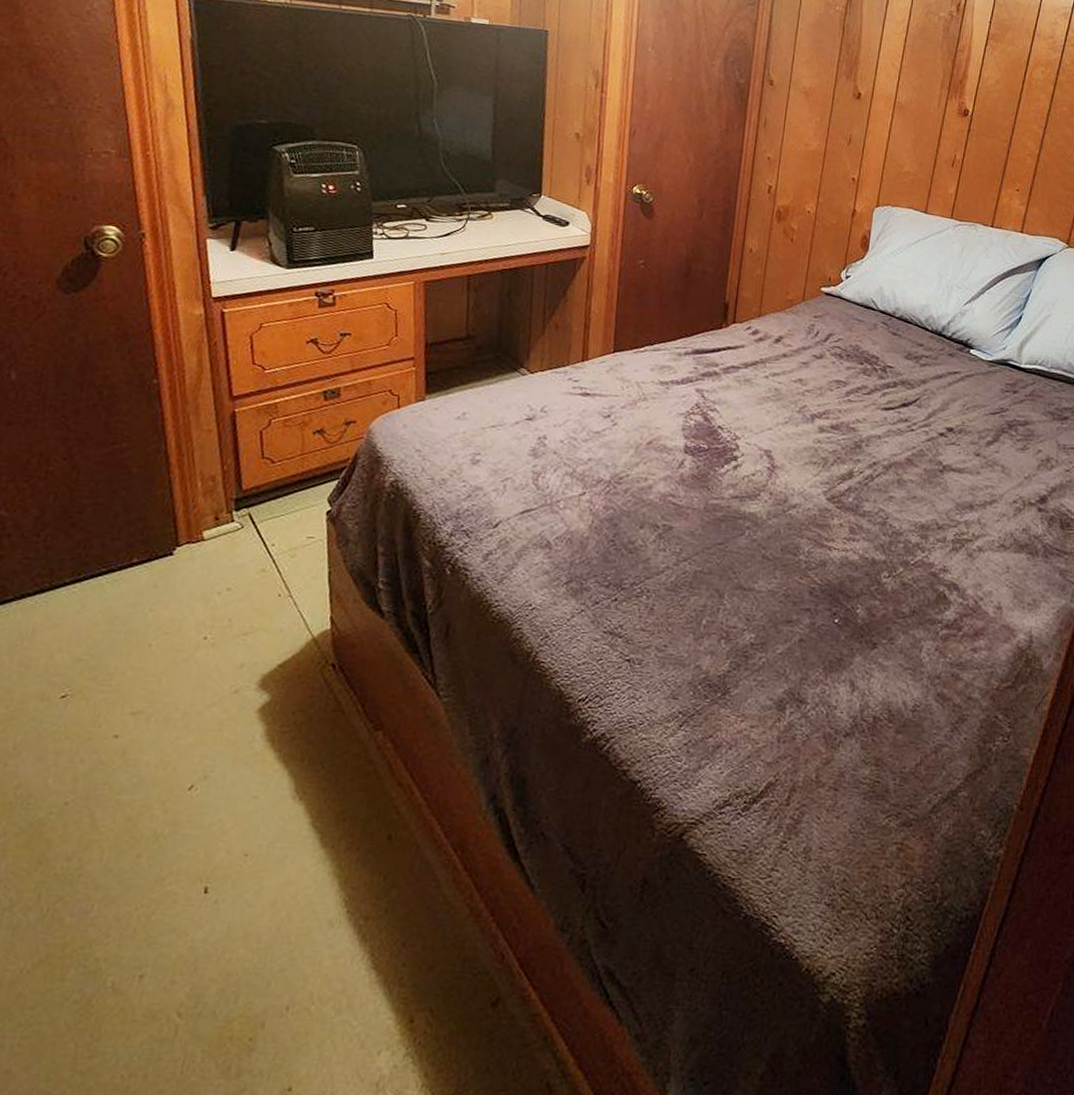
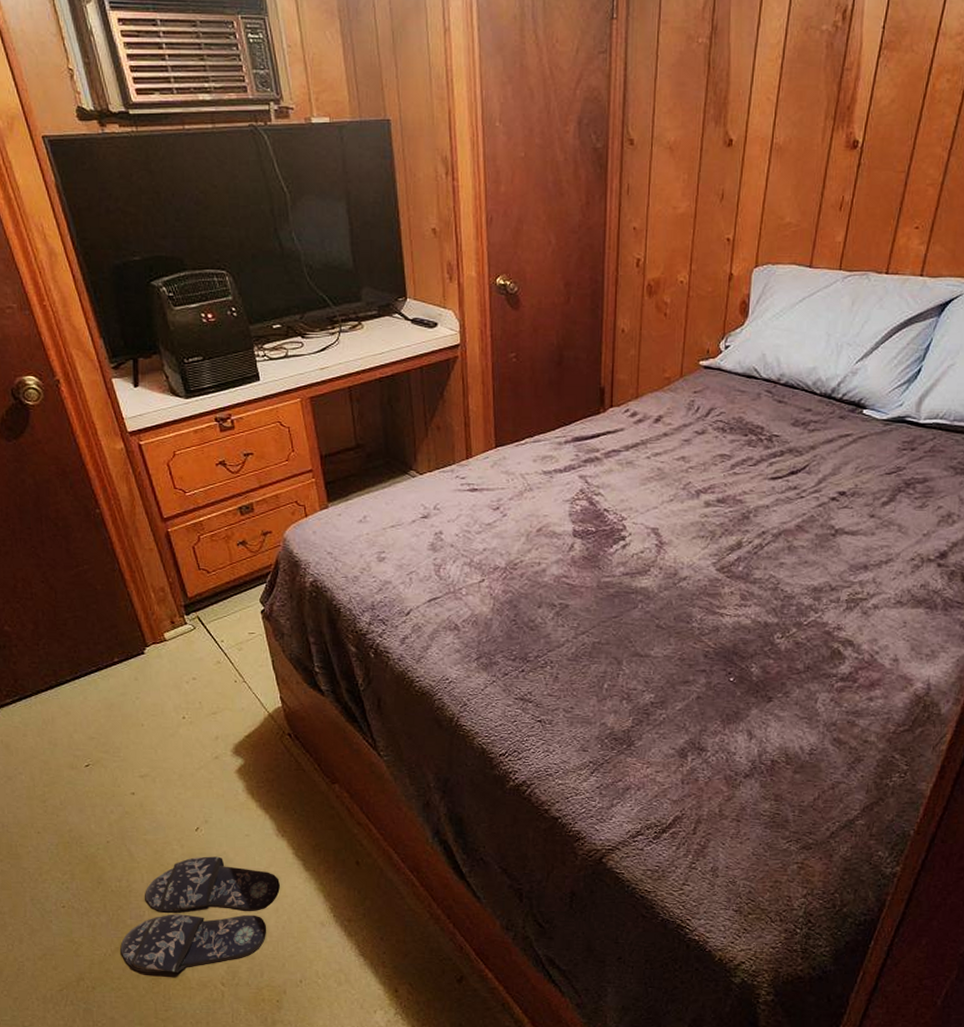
slippers: none [45,825,286,999] -> present [120,856,280,973]

